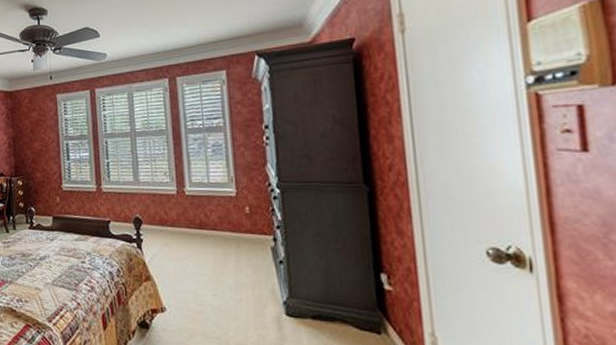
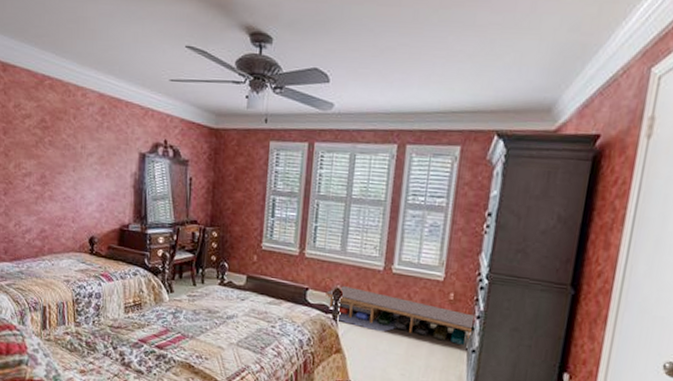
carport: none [127,214,277,257] -> present [325,286,477,345]

